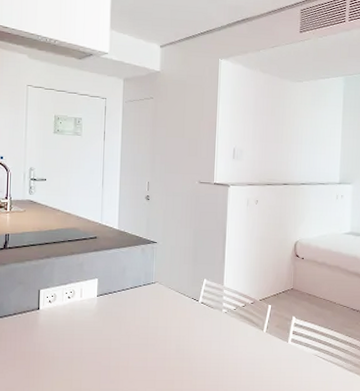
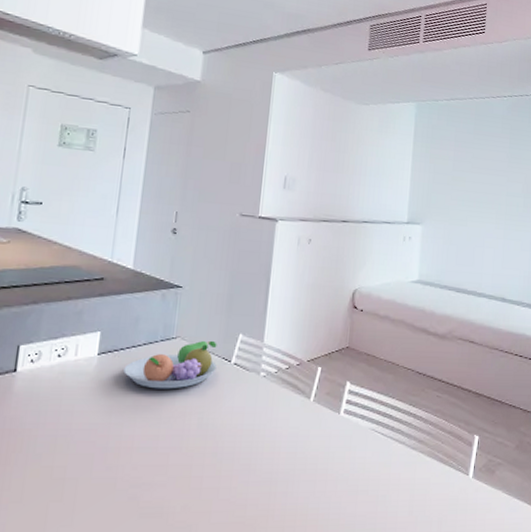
fruit bowl: none [117,284,188,323] -> present [124,340,217,389]

